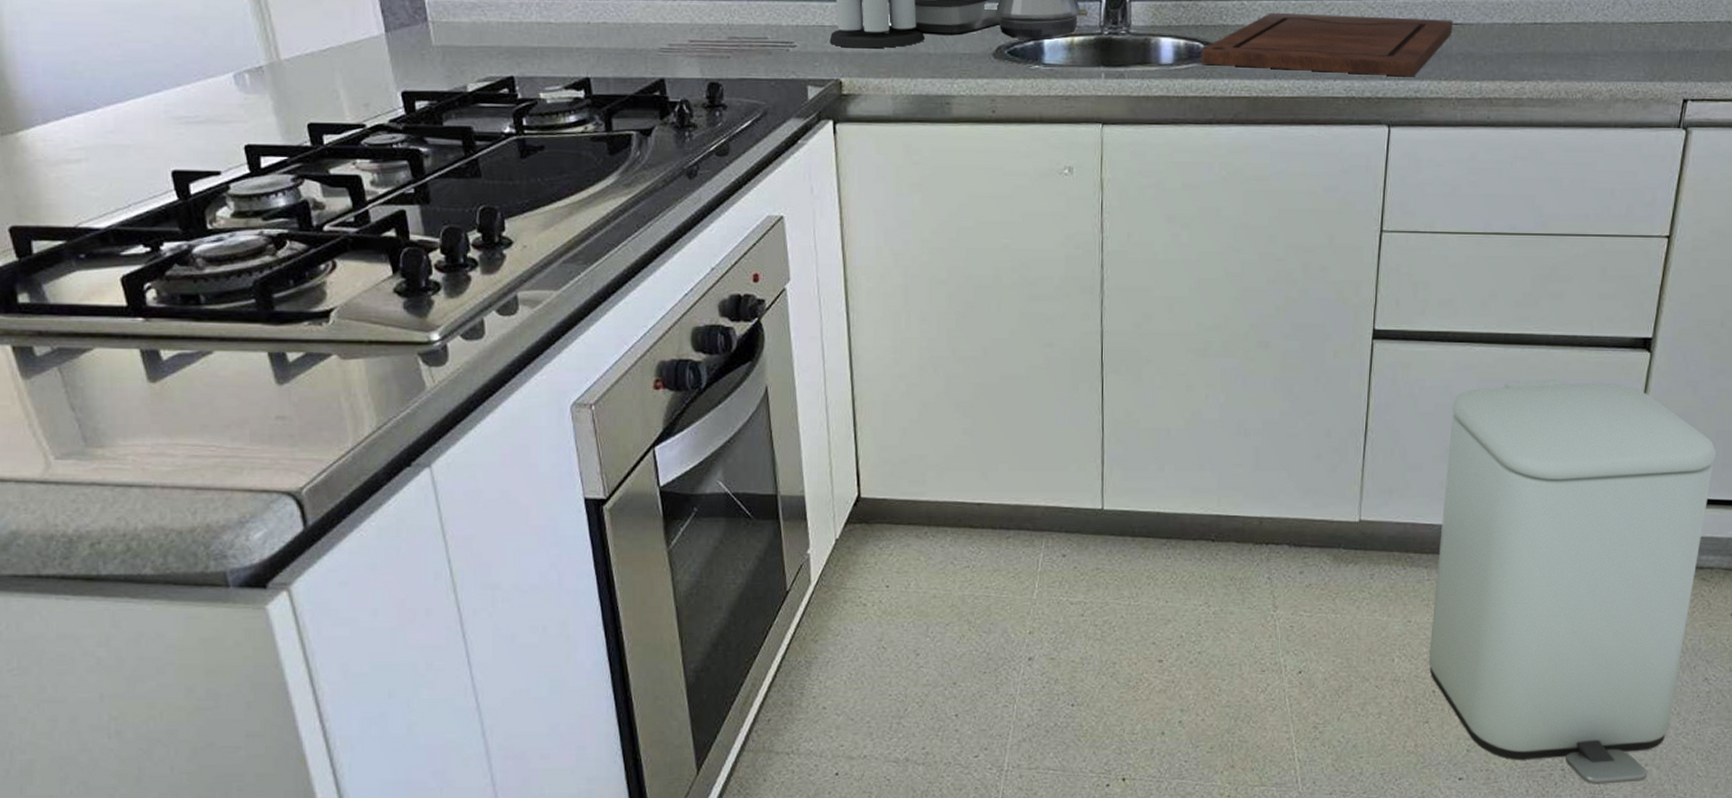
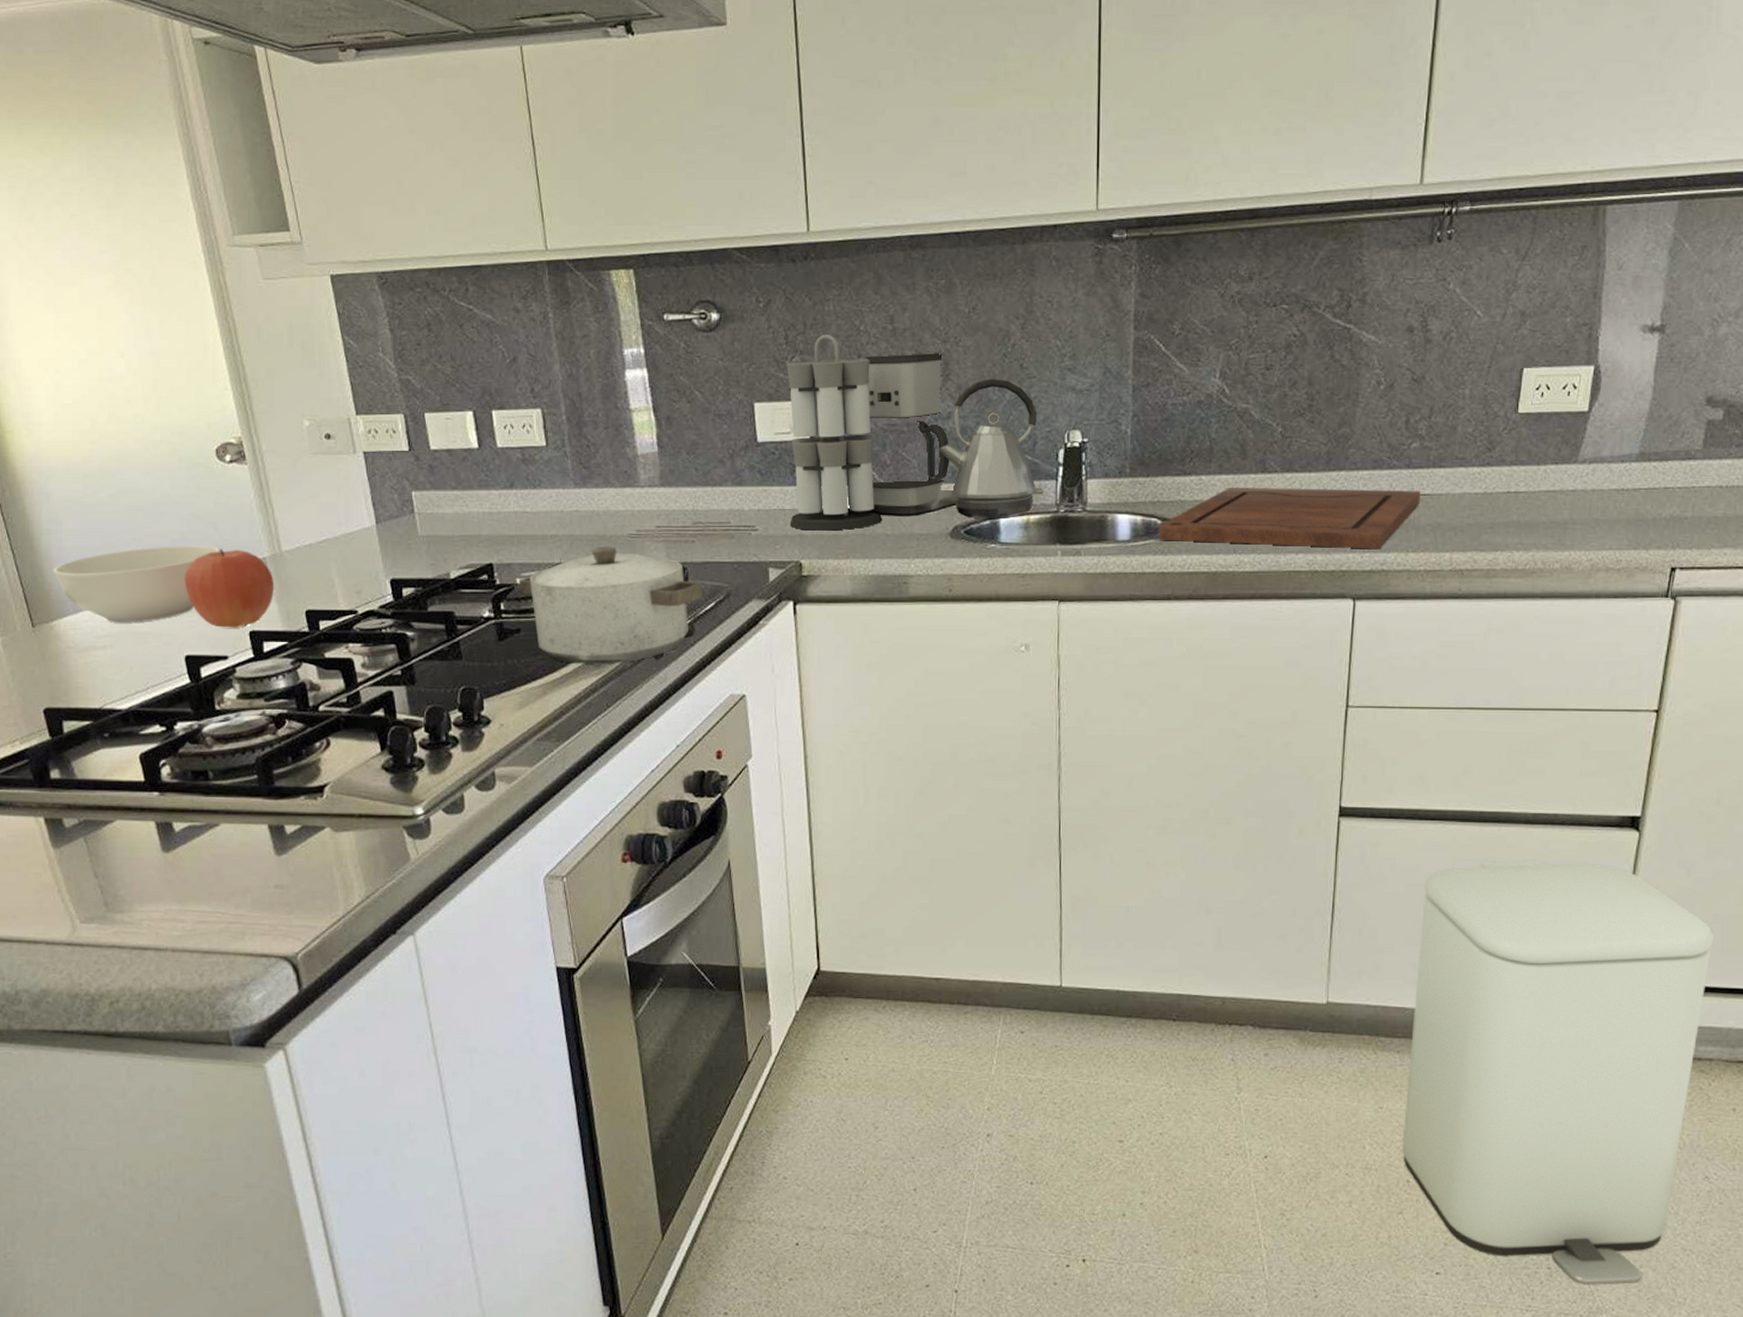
bowl: none [16,51,210,134] -> present [52,545,220,622]
fruit: none [170,56,272,142] -> present [184,549,274,628]
cooking pot: none [543,60,738,184] -> present [519,546,702,664]

